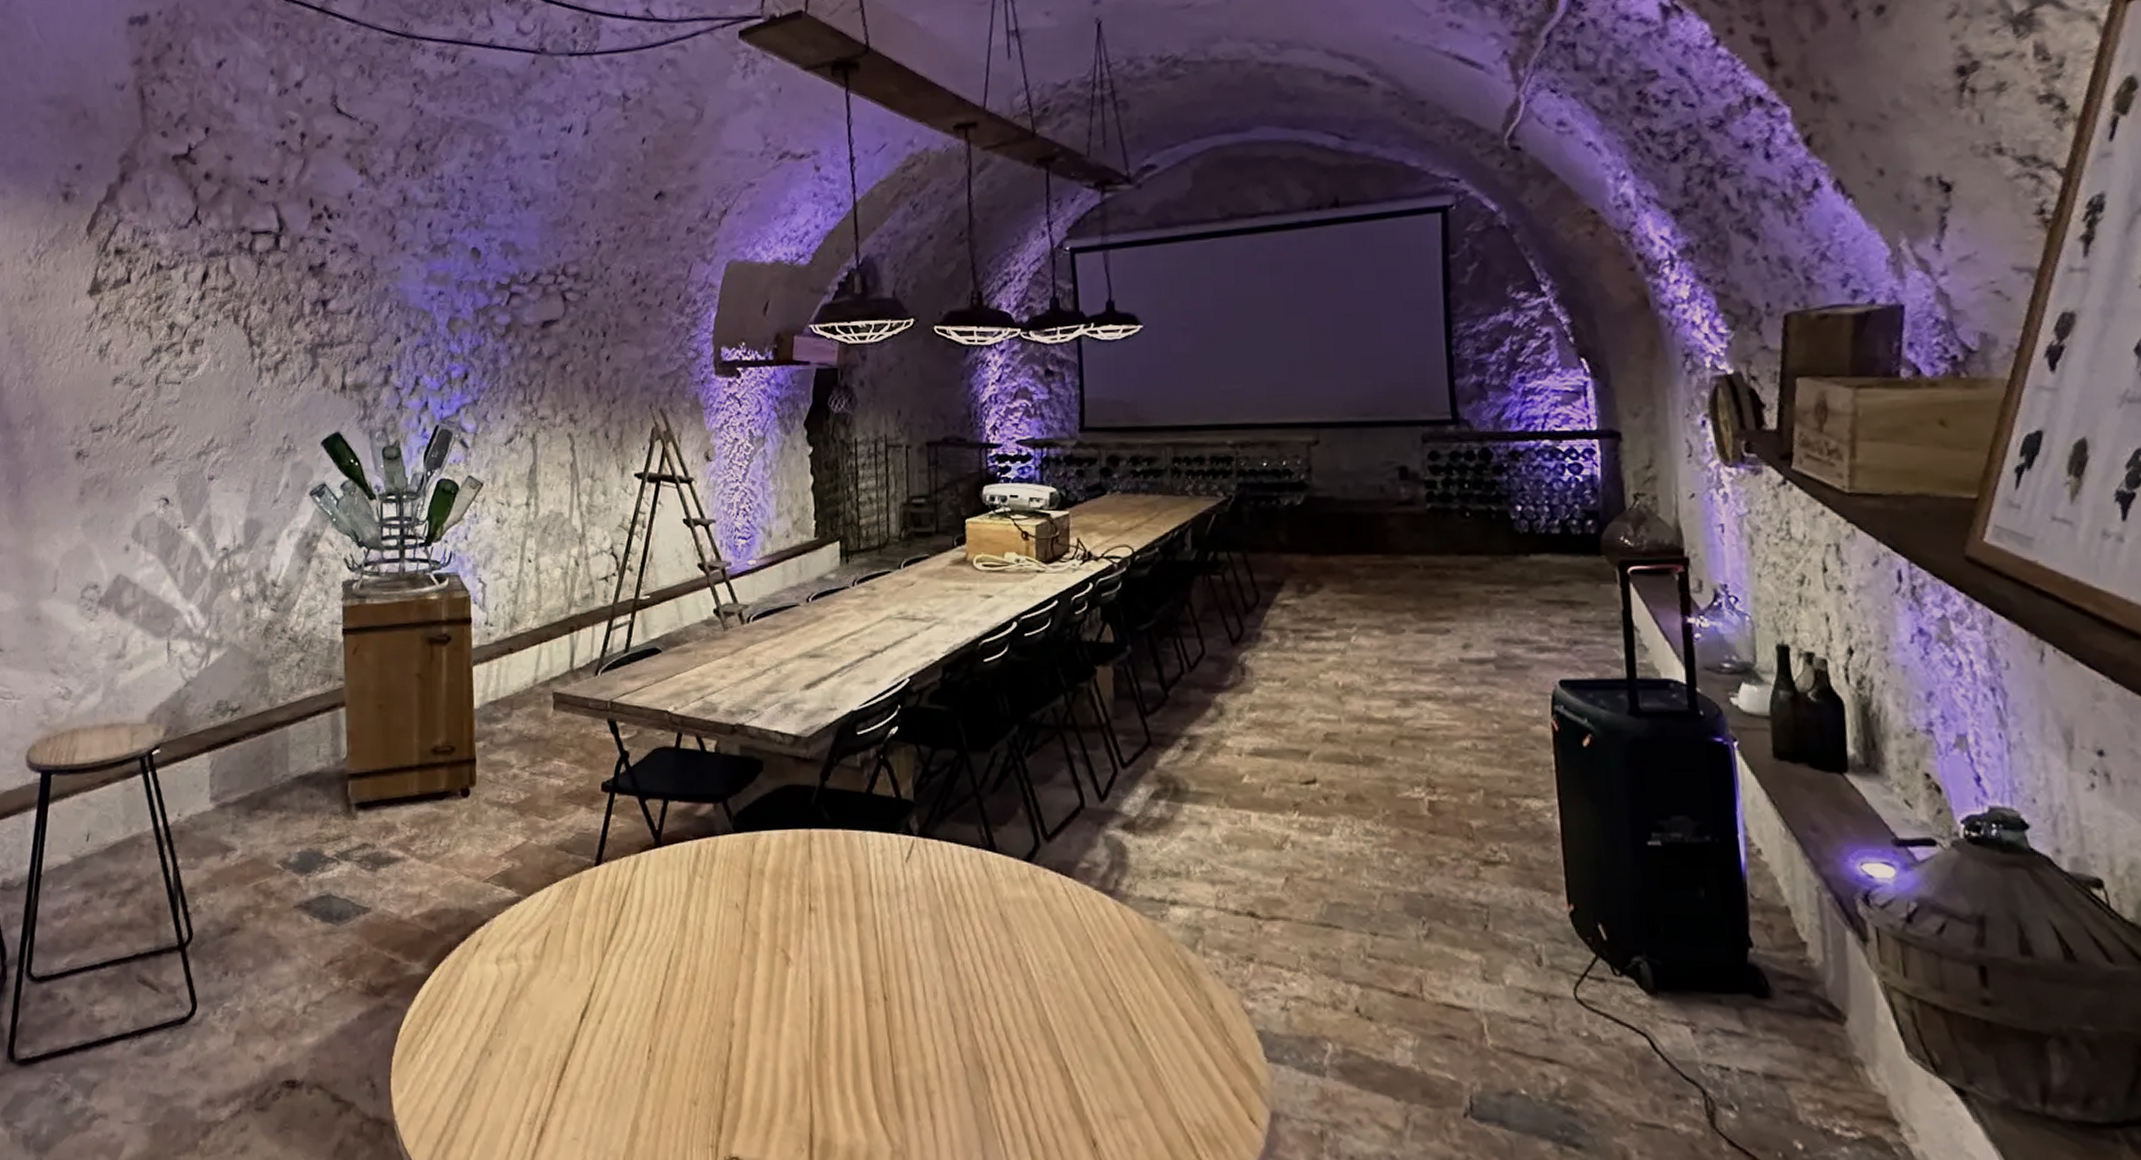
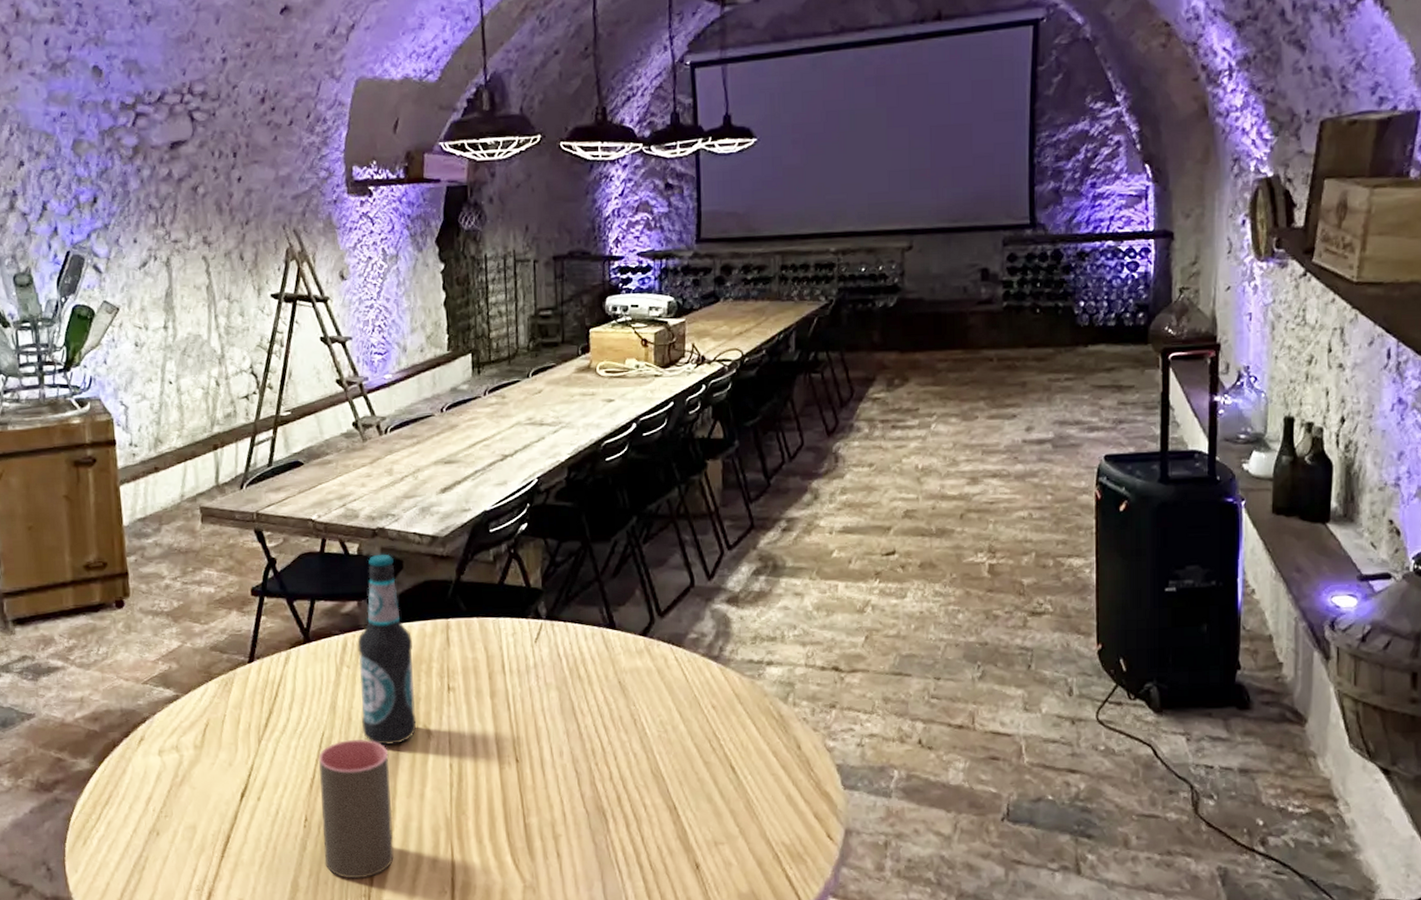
cup: none [665,959,746,1126] -> present [318,739,394,879]
bottle: none [712,753,774,970] -> present [357,554,417,746]

